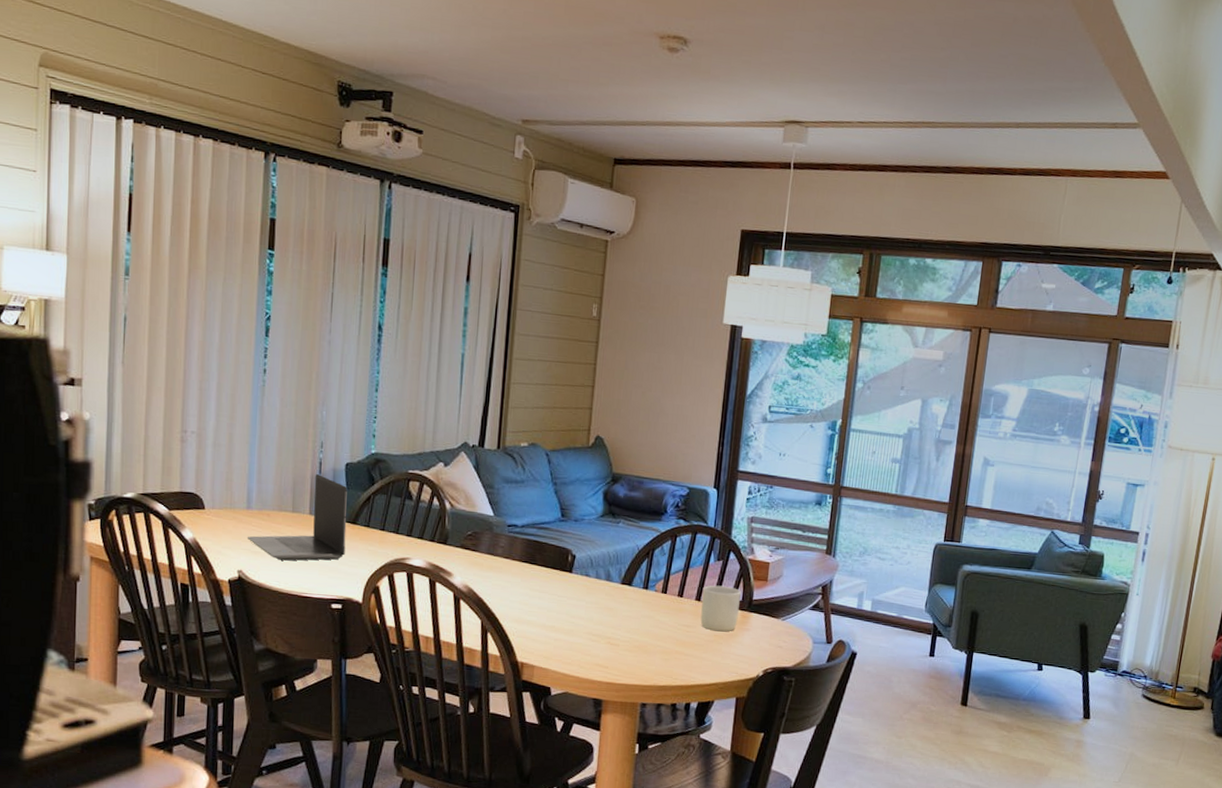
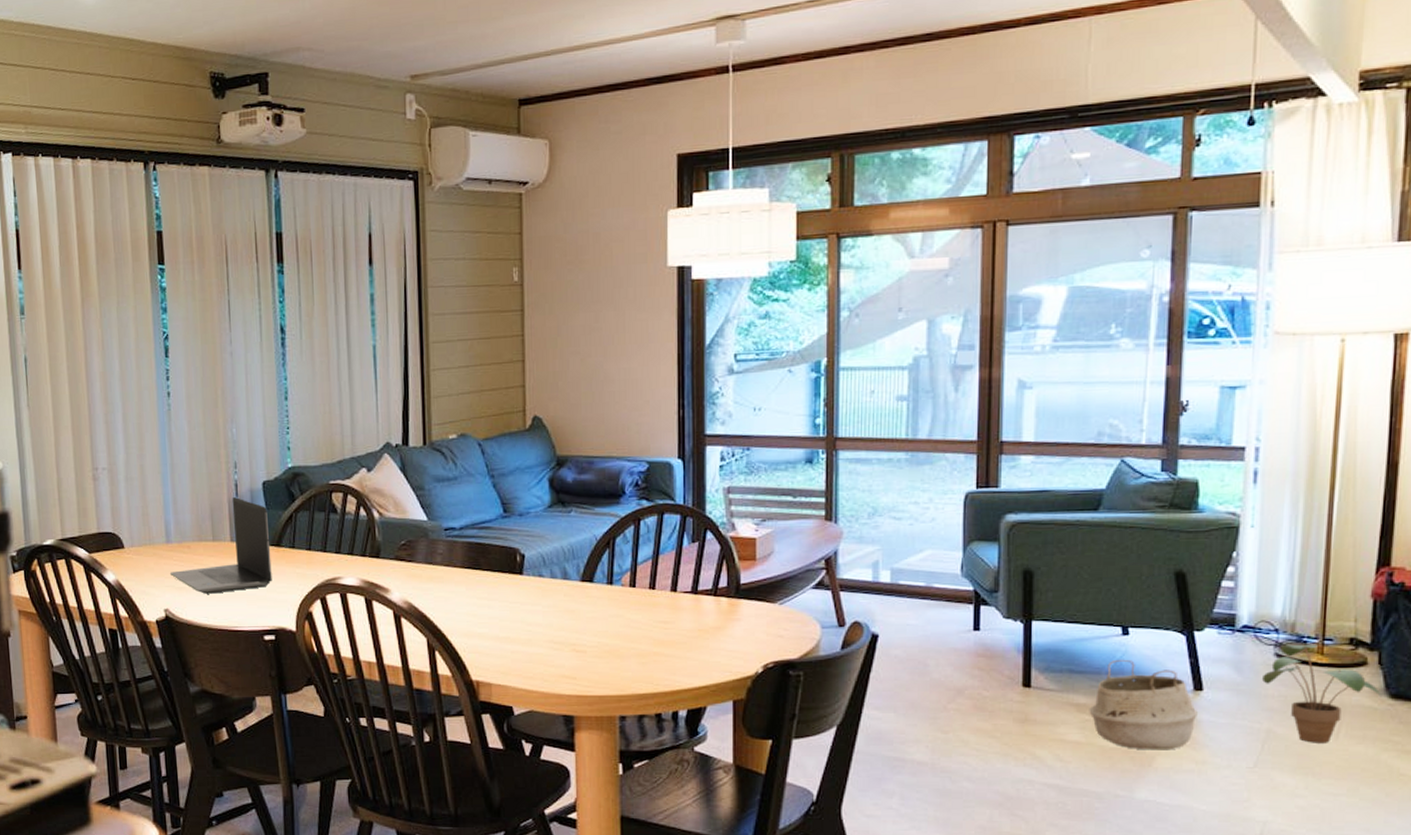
mug: present [700,585,742,632] -> none [678,571,726,625]
woven basket: none [1007,689,1084,764] -> present [1089,659,1198,750]
potted plant: none [1132,688,1211,767] -> present [1262,644,1382,743]

